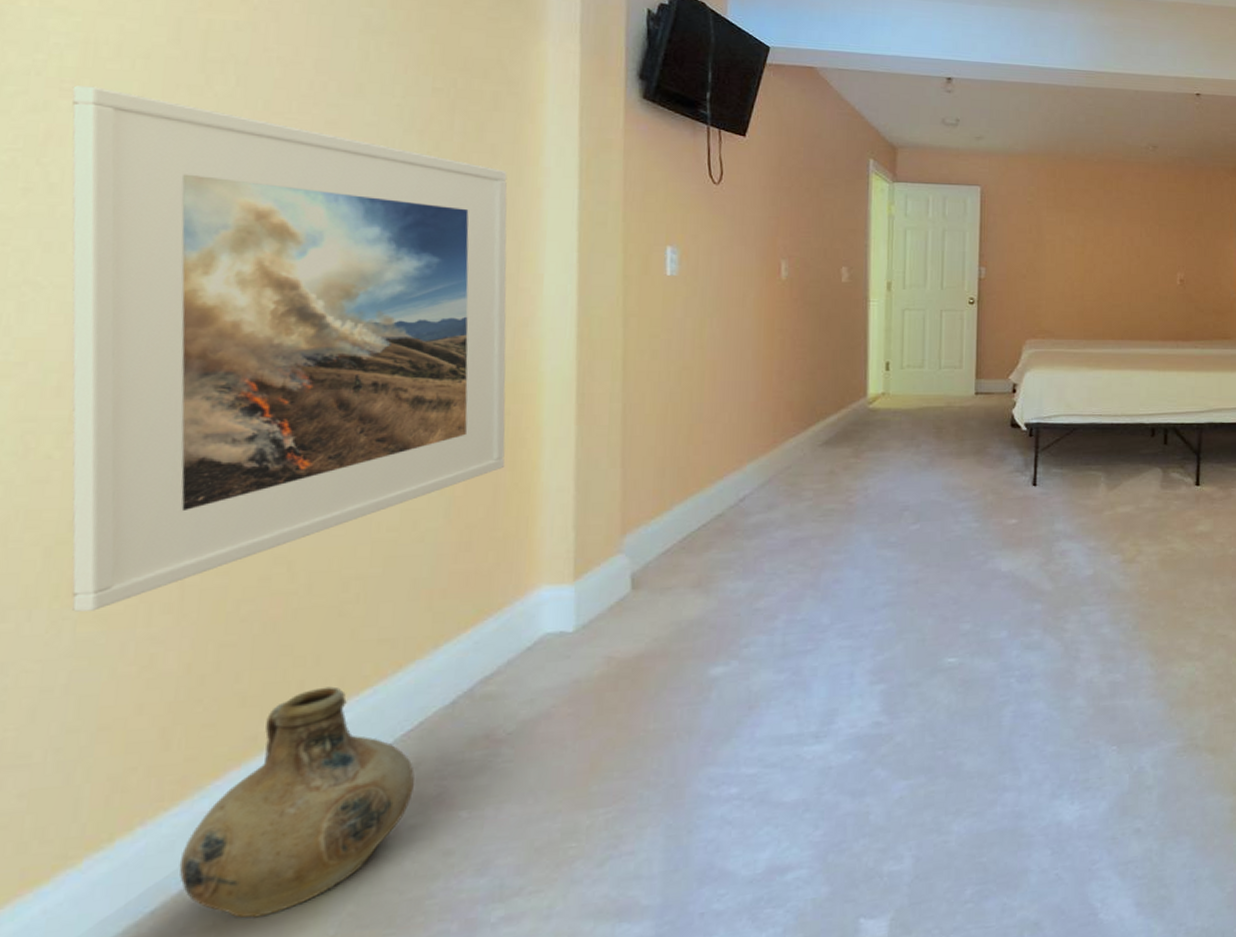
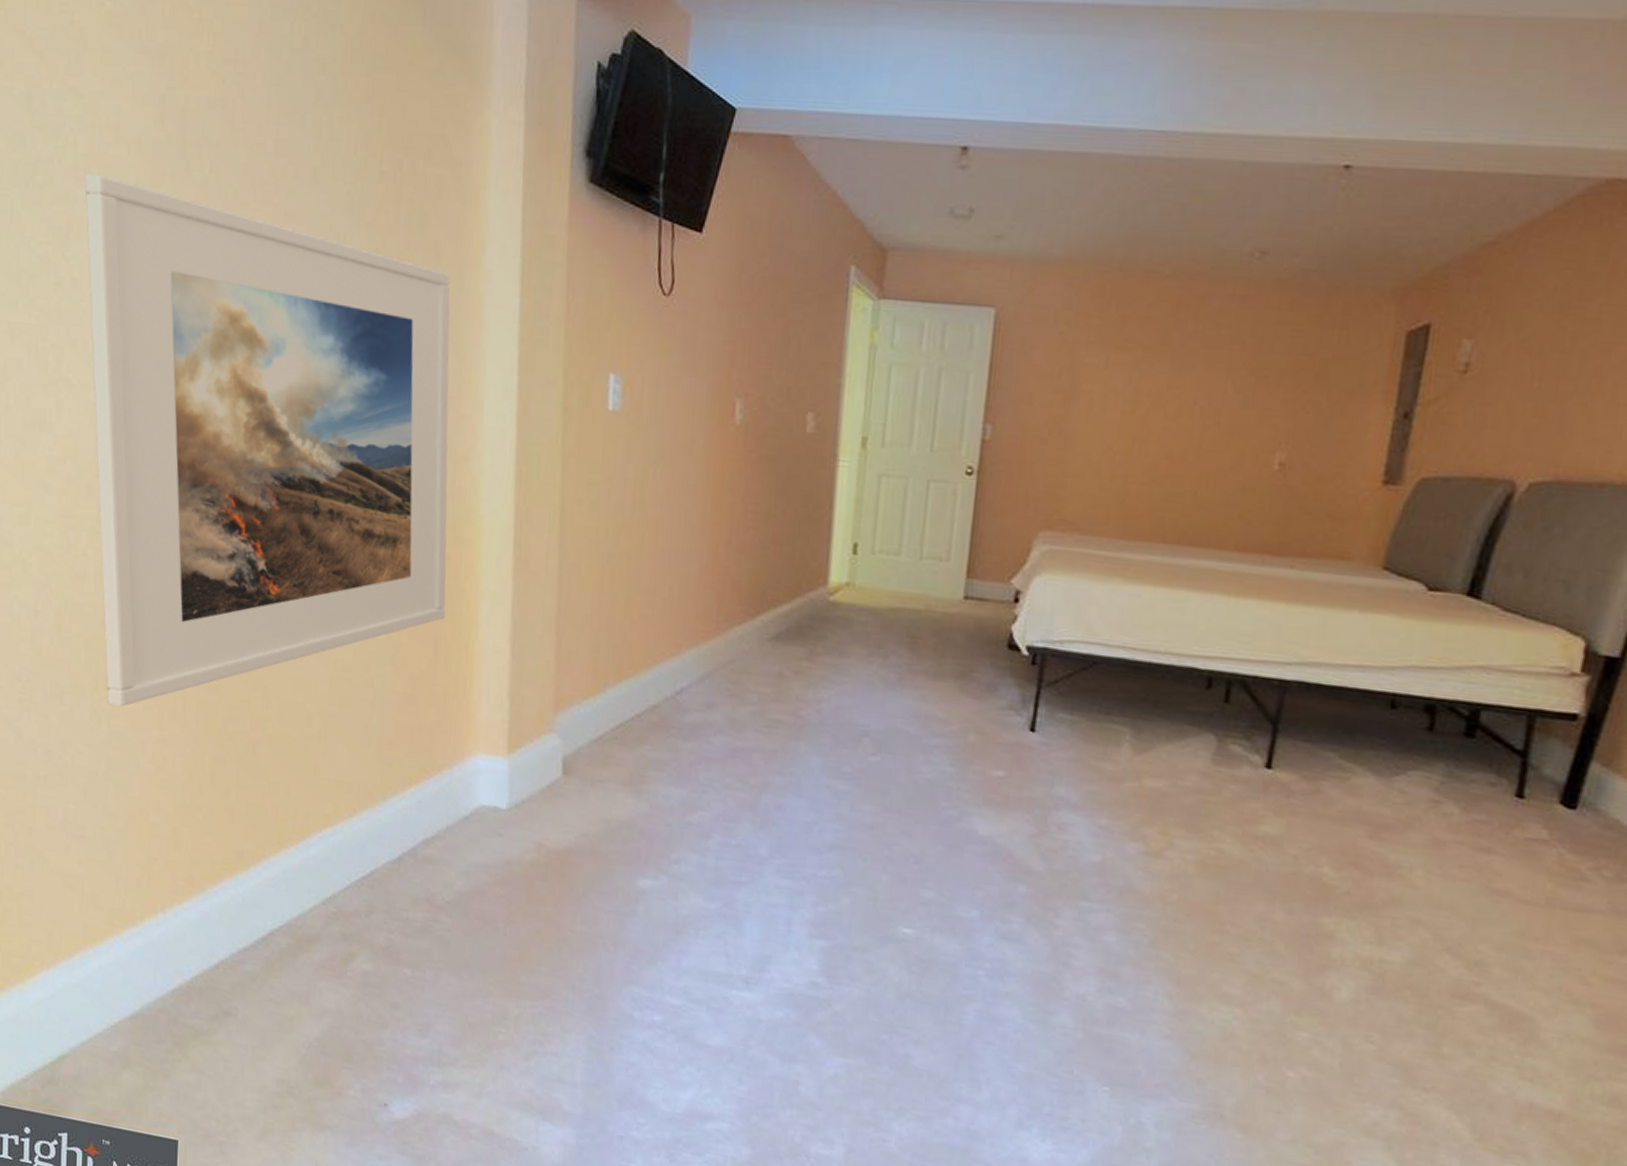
ceramic jug: present [179,686,415,918] -> none [190,817,367,1021]

